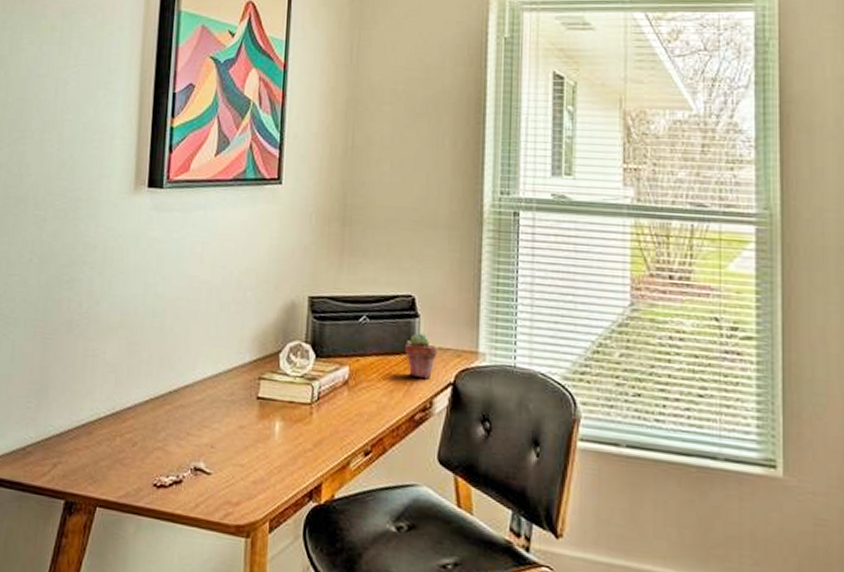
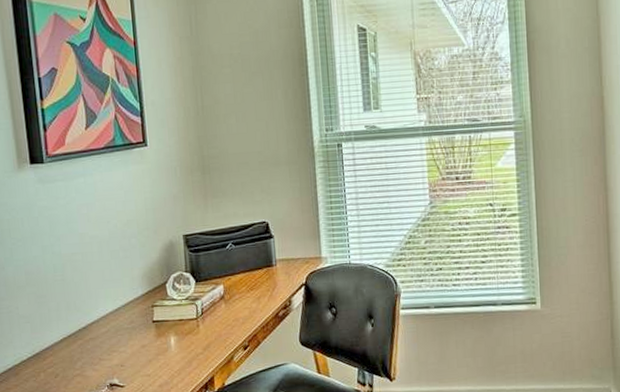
potted succulent: present [405,333,438,378] -> none [265,250,291,284]

